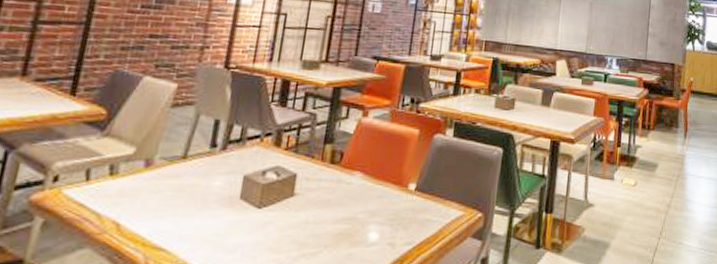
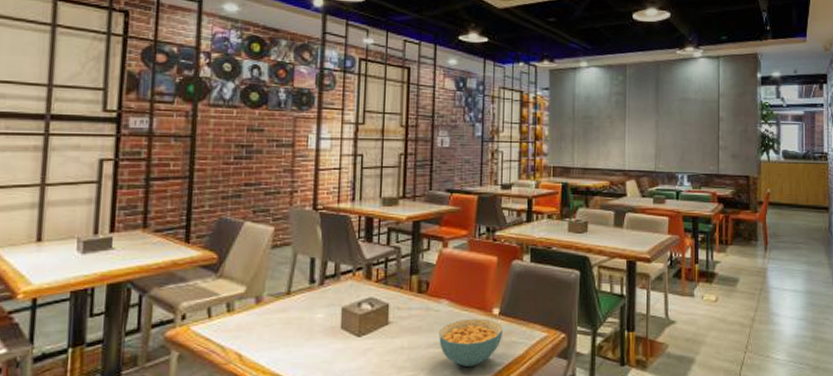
cereal bowl: none [347,193,418,246] -> present [439,318,504,368]

